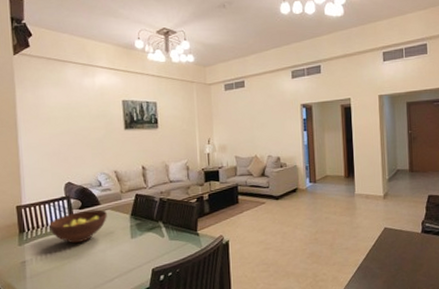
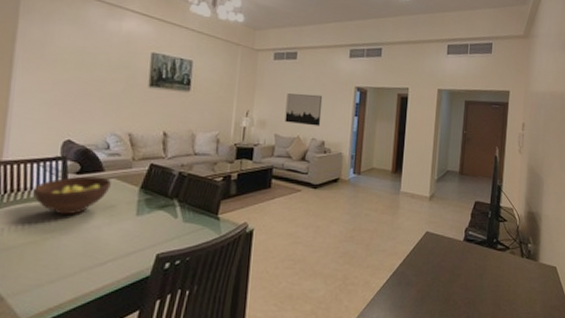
wall art: none [240,116,274,145] -> present [284,93,323,126]

